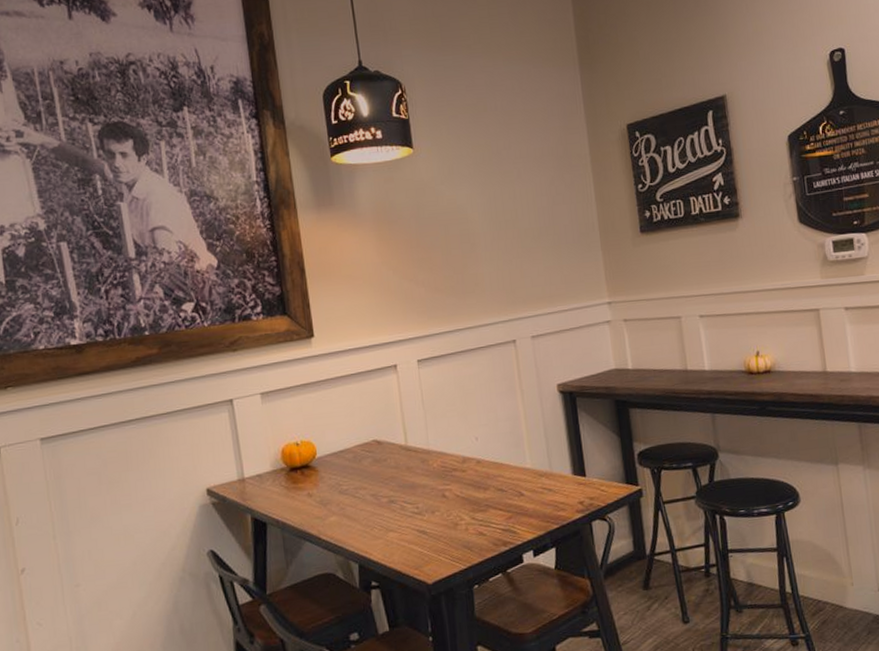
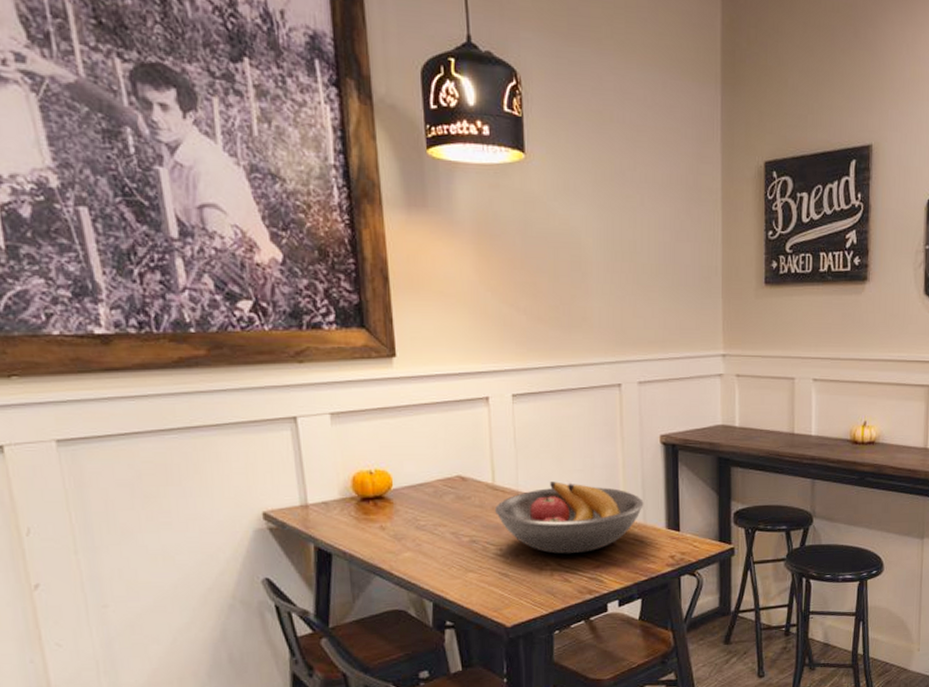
fruit bowl: none [408,437,548,508] -> present [494,481,644,554]

